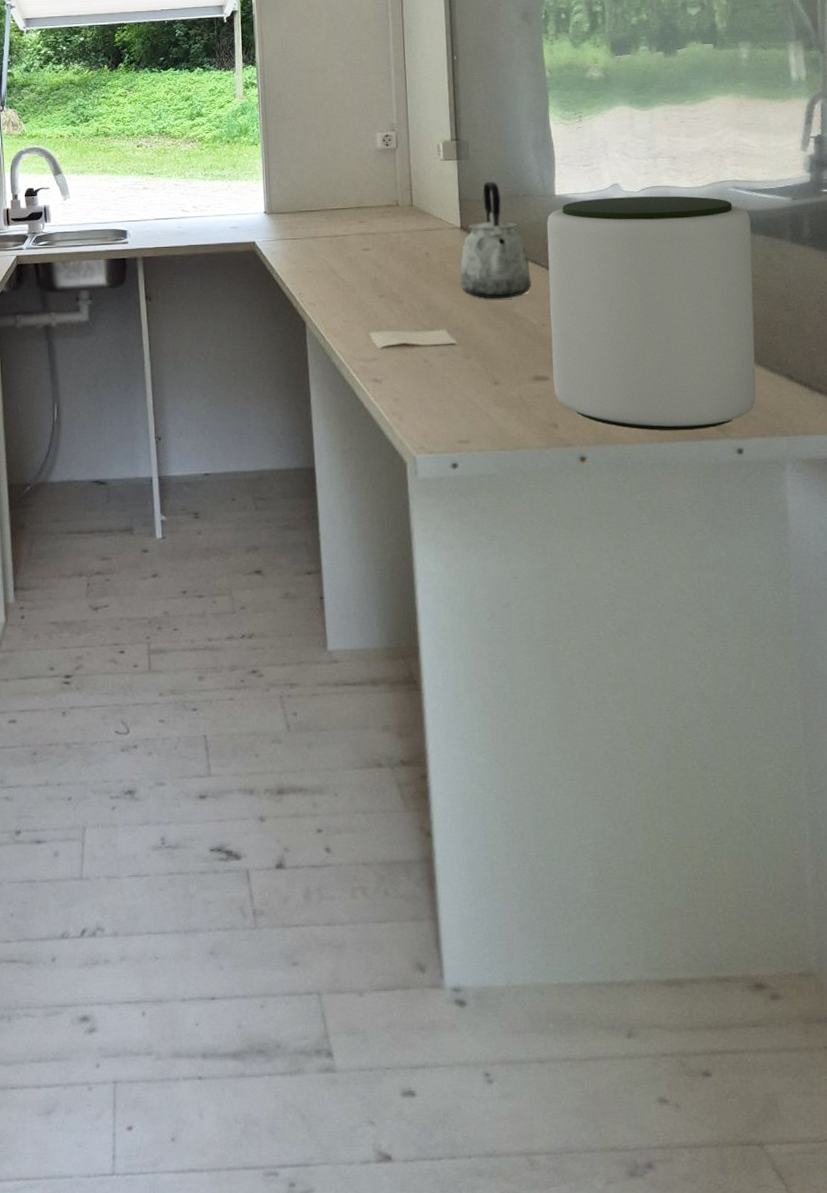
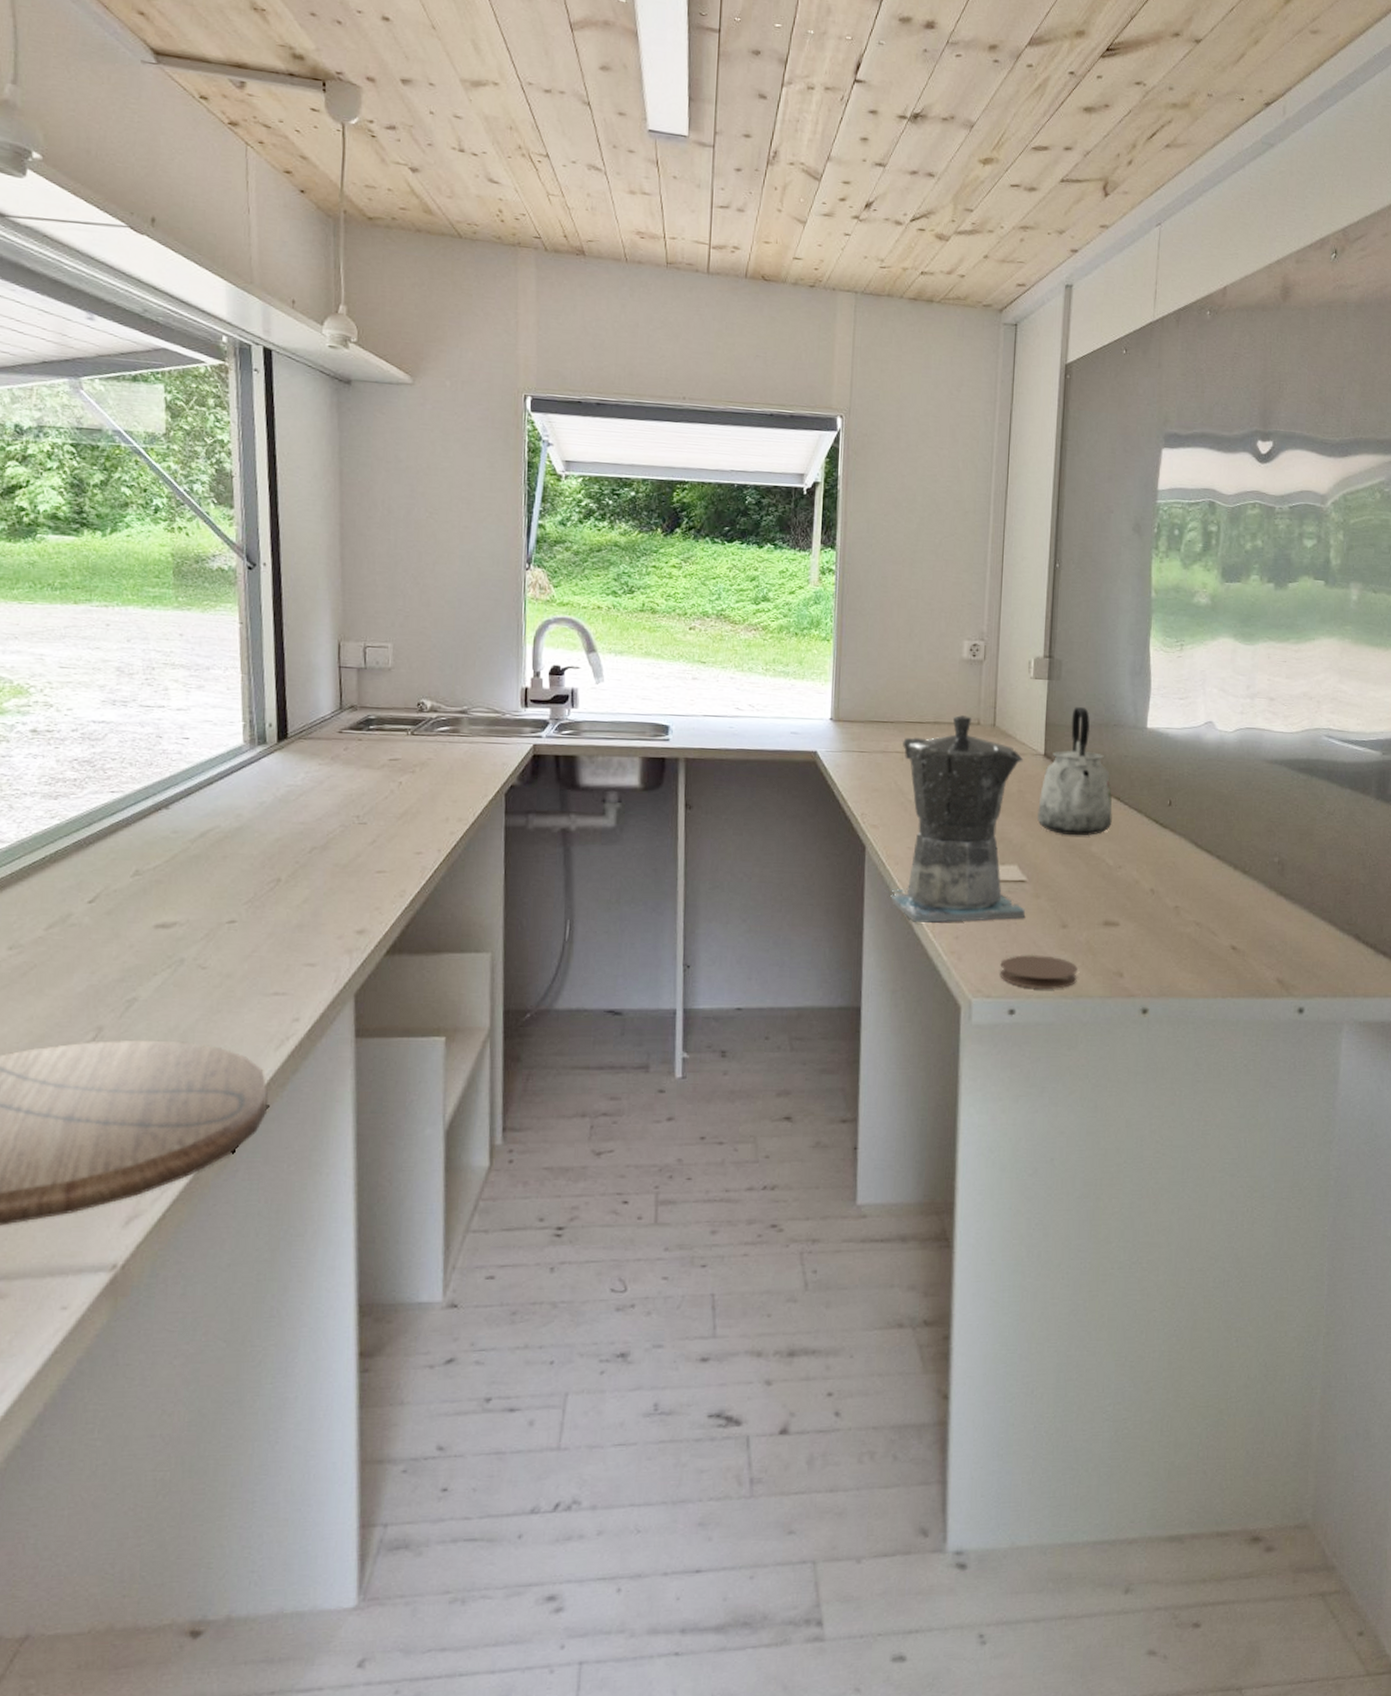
coffee maker: none [329,198,459,389] -> present [887,714,1026,924]
coaster: none [439,411,514,443] -> present [999,954,1078,989]
plant pot: present [547,196,756,431] -> none [1123,735,1339,987]

